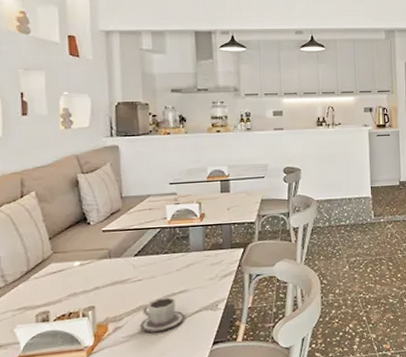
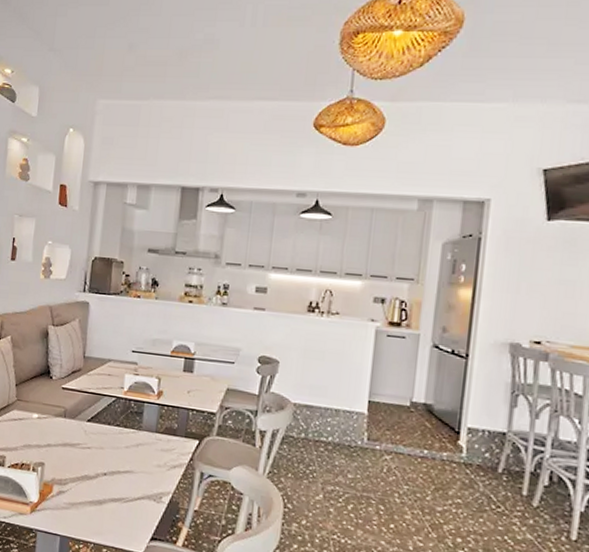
cup: present [139,297,185,332] -> none [81,472,127,509]

